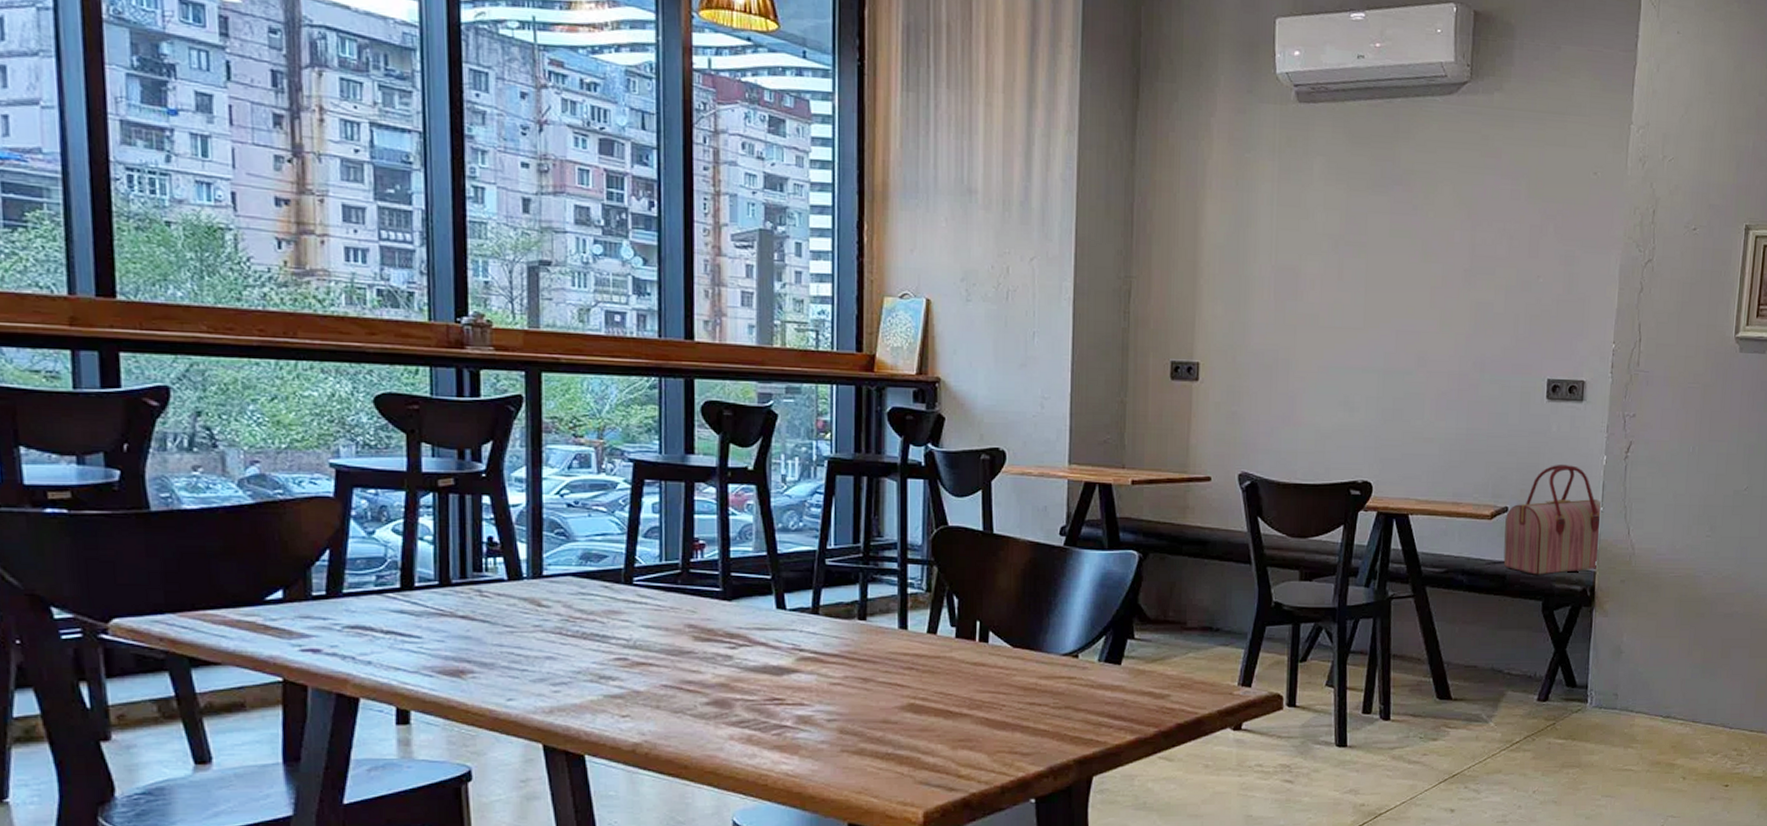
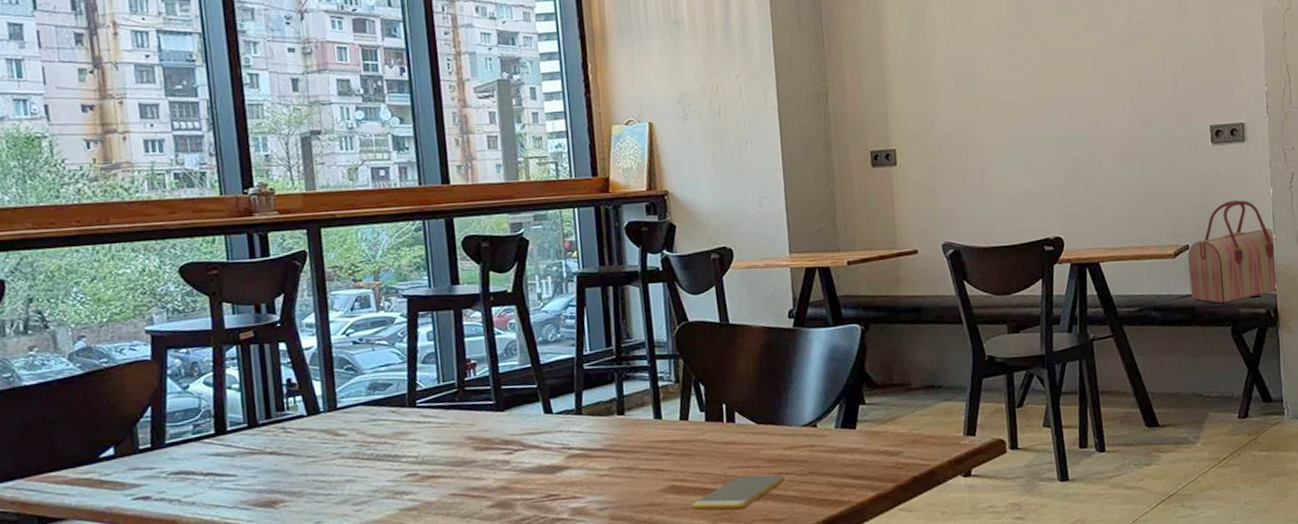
smartphone: none [930,702,1037,738] -> present [691,475,785,511]

